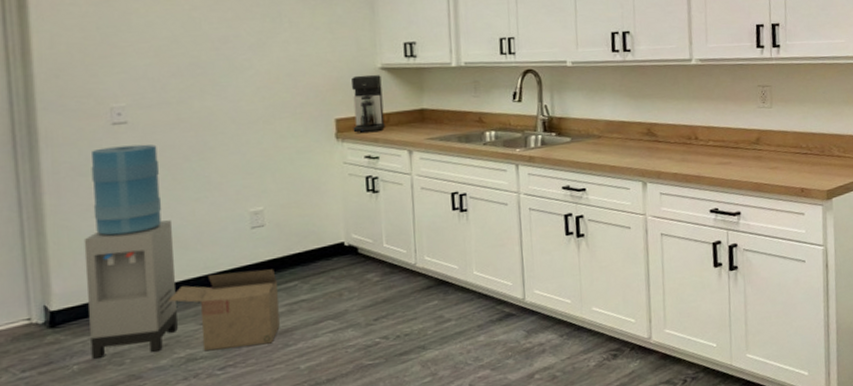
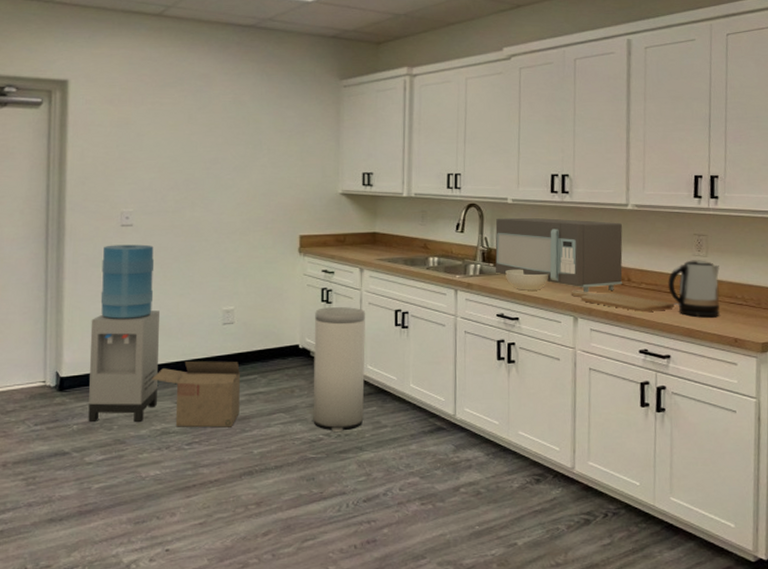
coffee maker: present [352,75,385,133] -> none [314,199,341,250]
pedal bin: none [360,194,425,334] -> present [313,307,366,433]
microwave: none [555,79,690,156] -> present [495,217,623,293]
bowl: none [569,136,616,159] -> present [505,269,550,291]
chopping board: none [639,153,742,170] -> present [572,290,674,312]
kettle: none [734,111,786,170] -> present [668,260,720,318]

